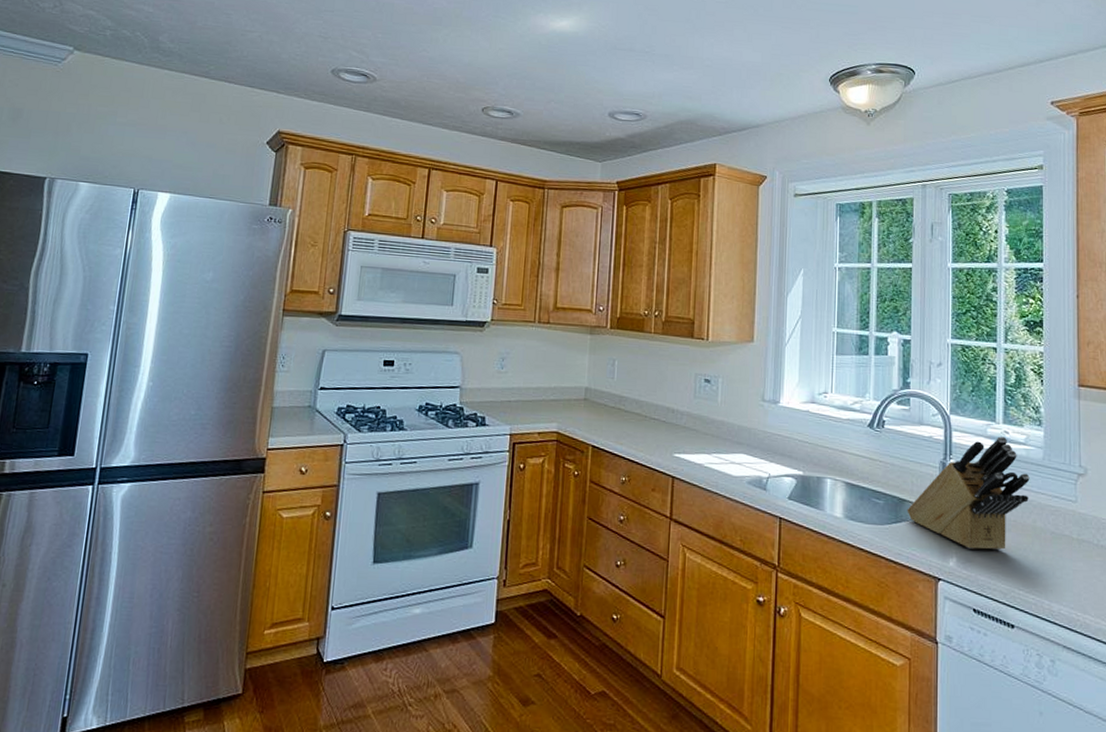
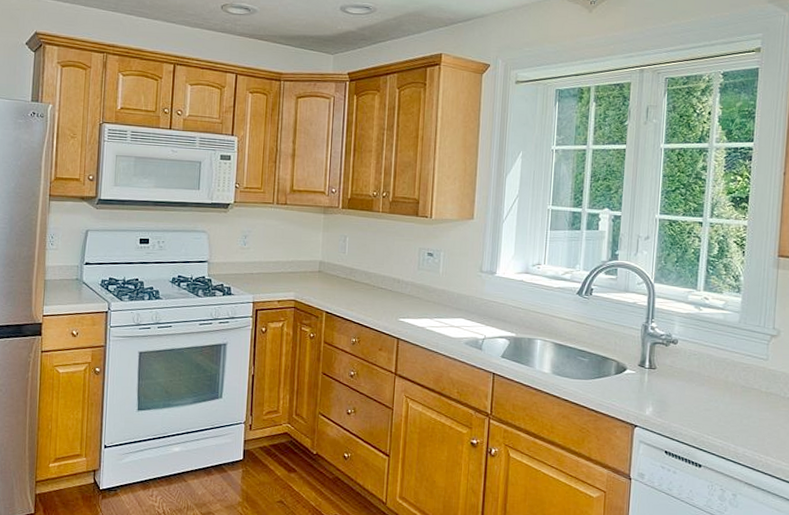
knife block: present [907,436,1030,550] -> none [609,302,726,401]

